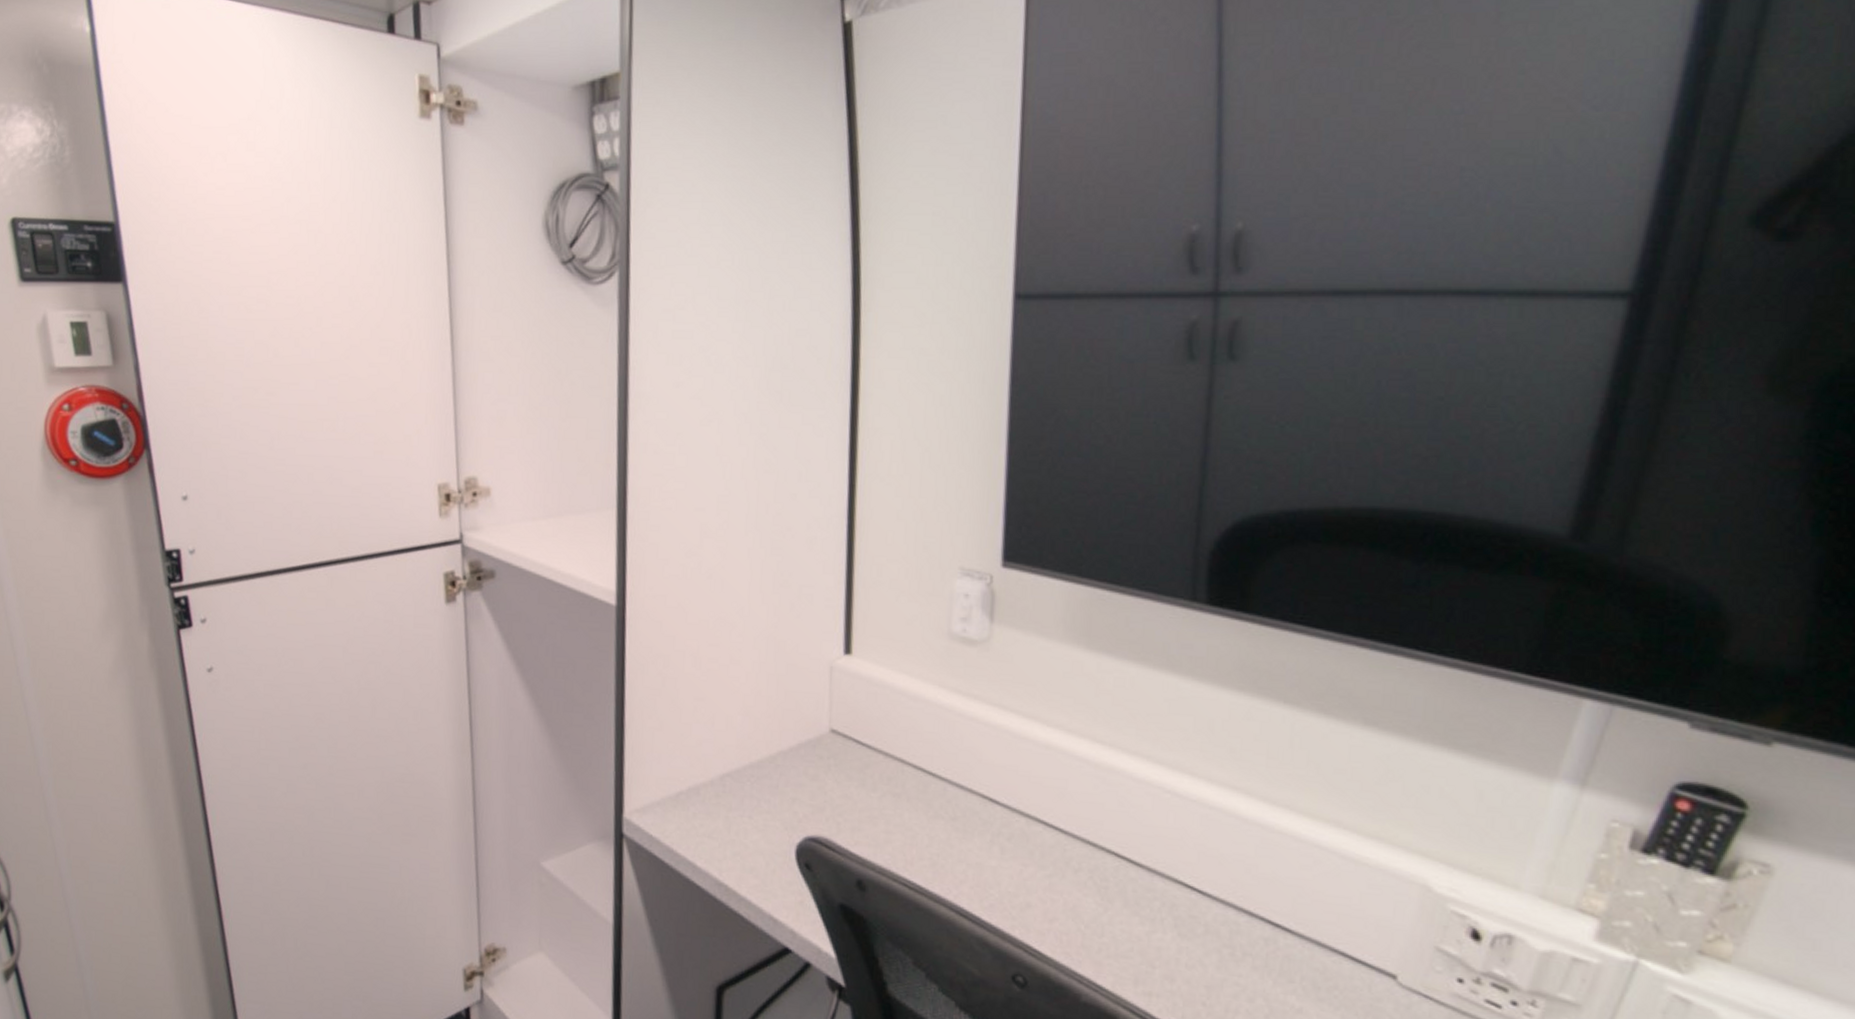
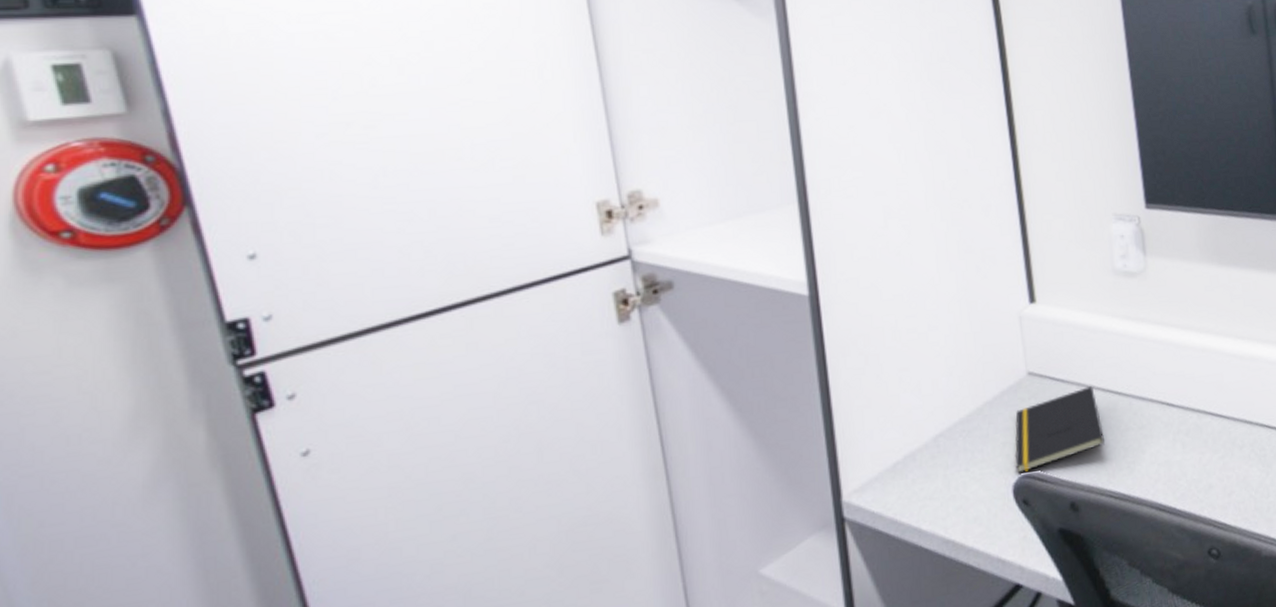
notepad: none [802,759,908,835] -> present [1014,386,1105,474]

